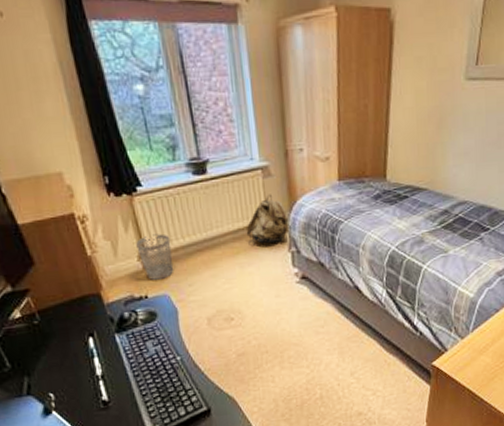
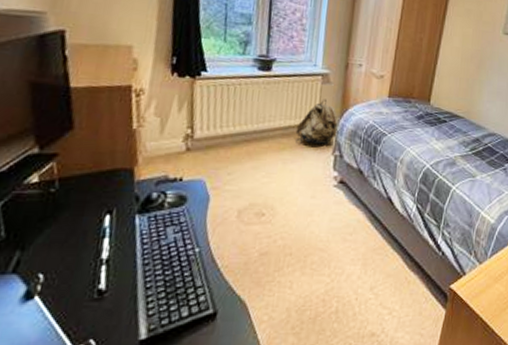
wastebasket: present [136,233,174,280] -> none [185,118,222,164]

